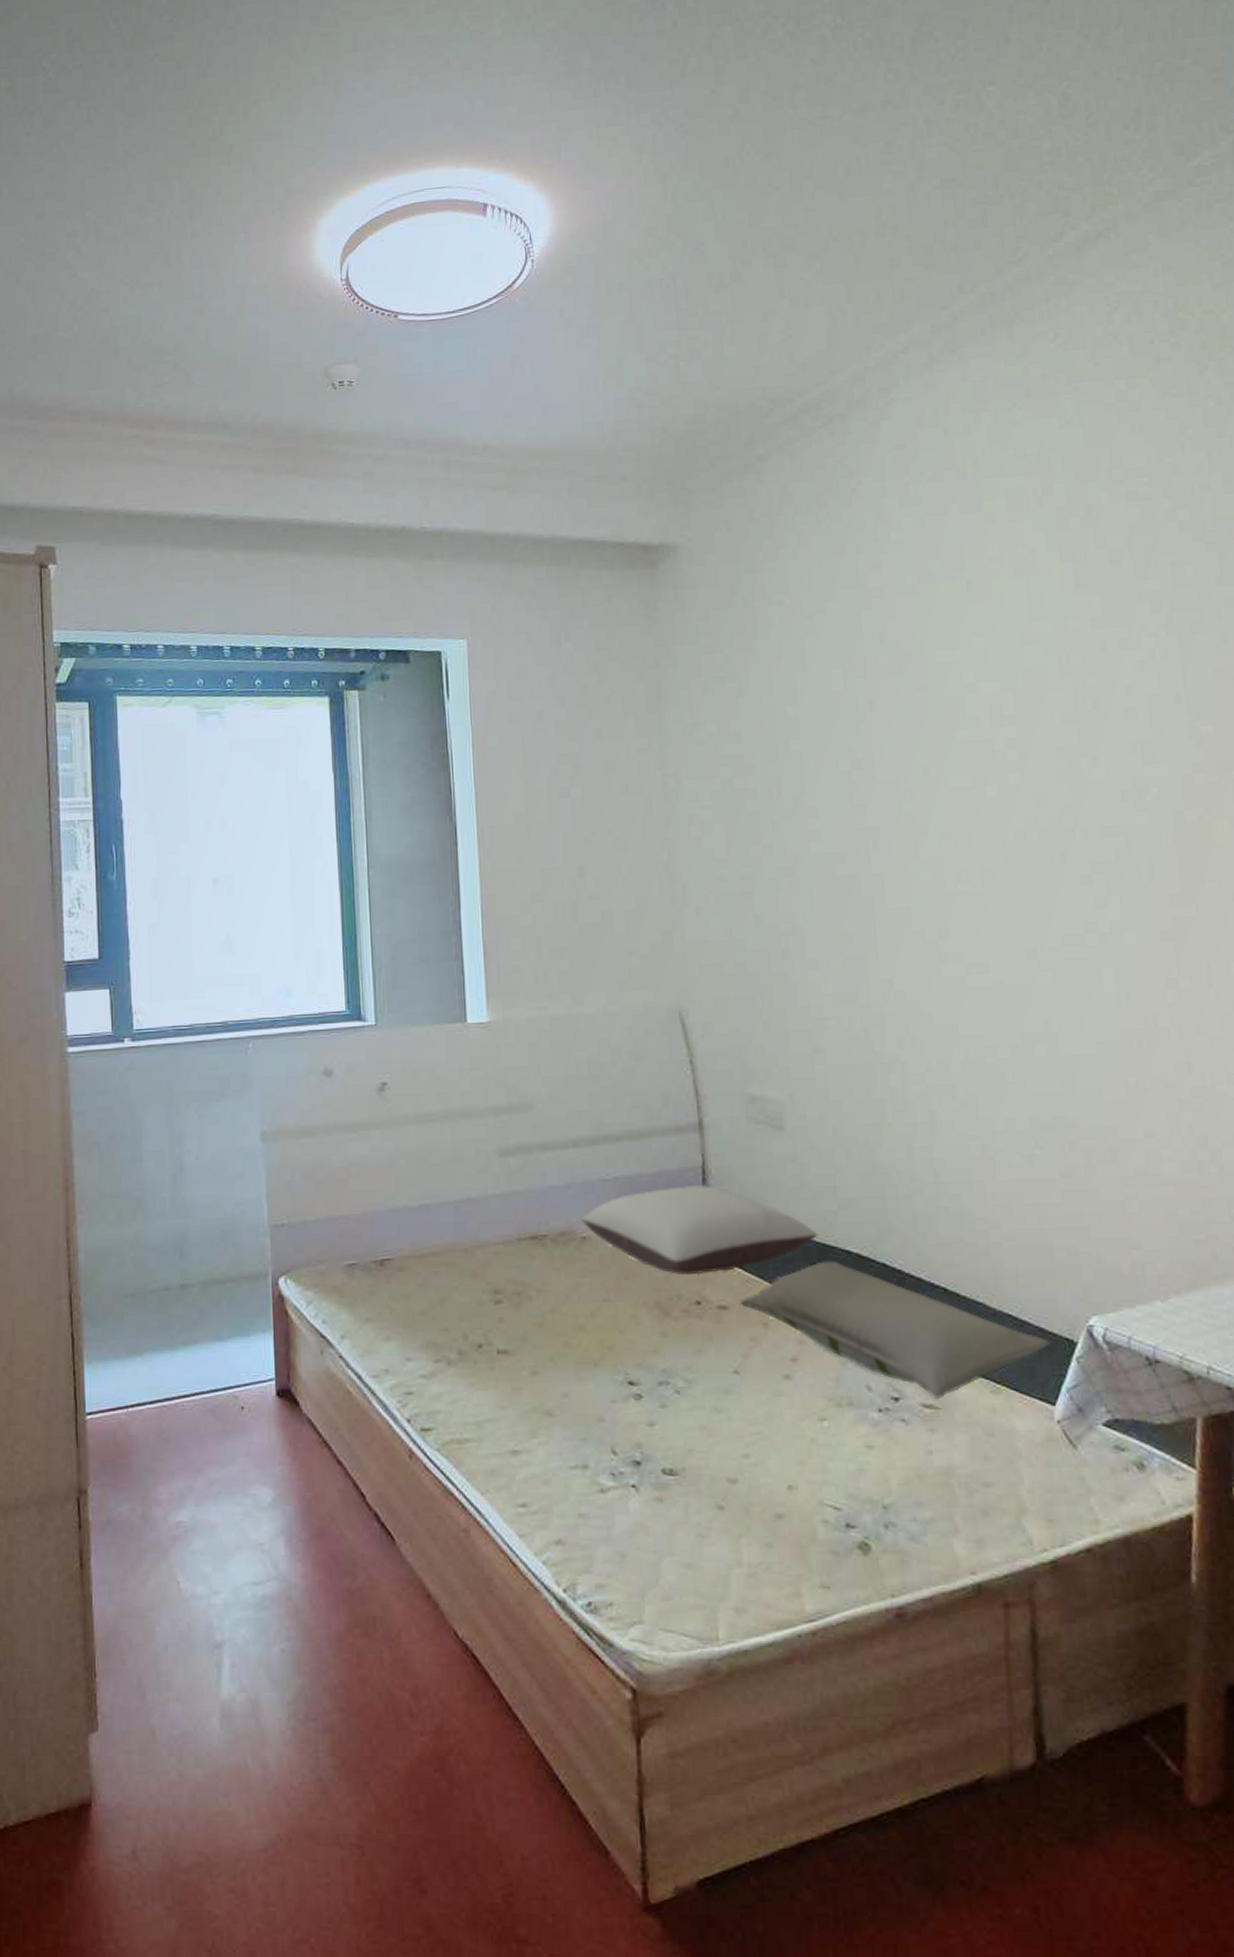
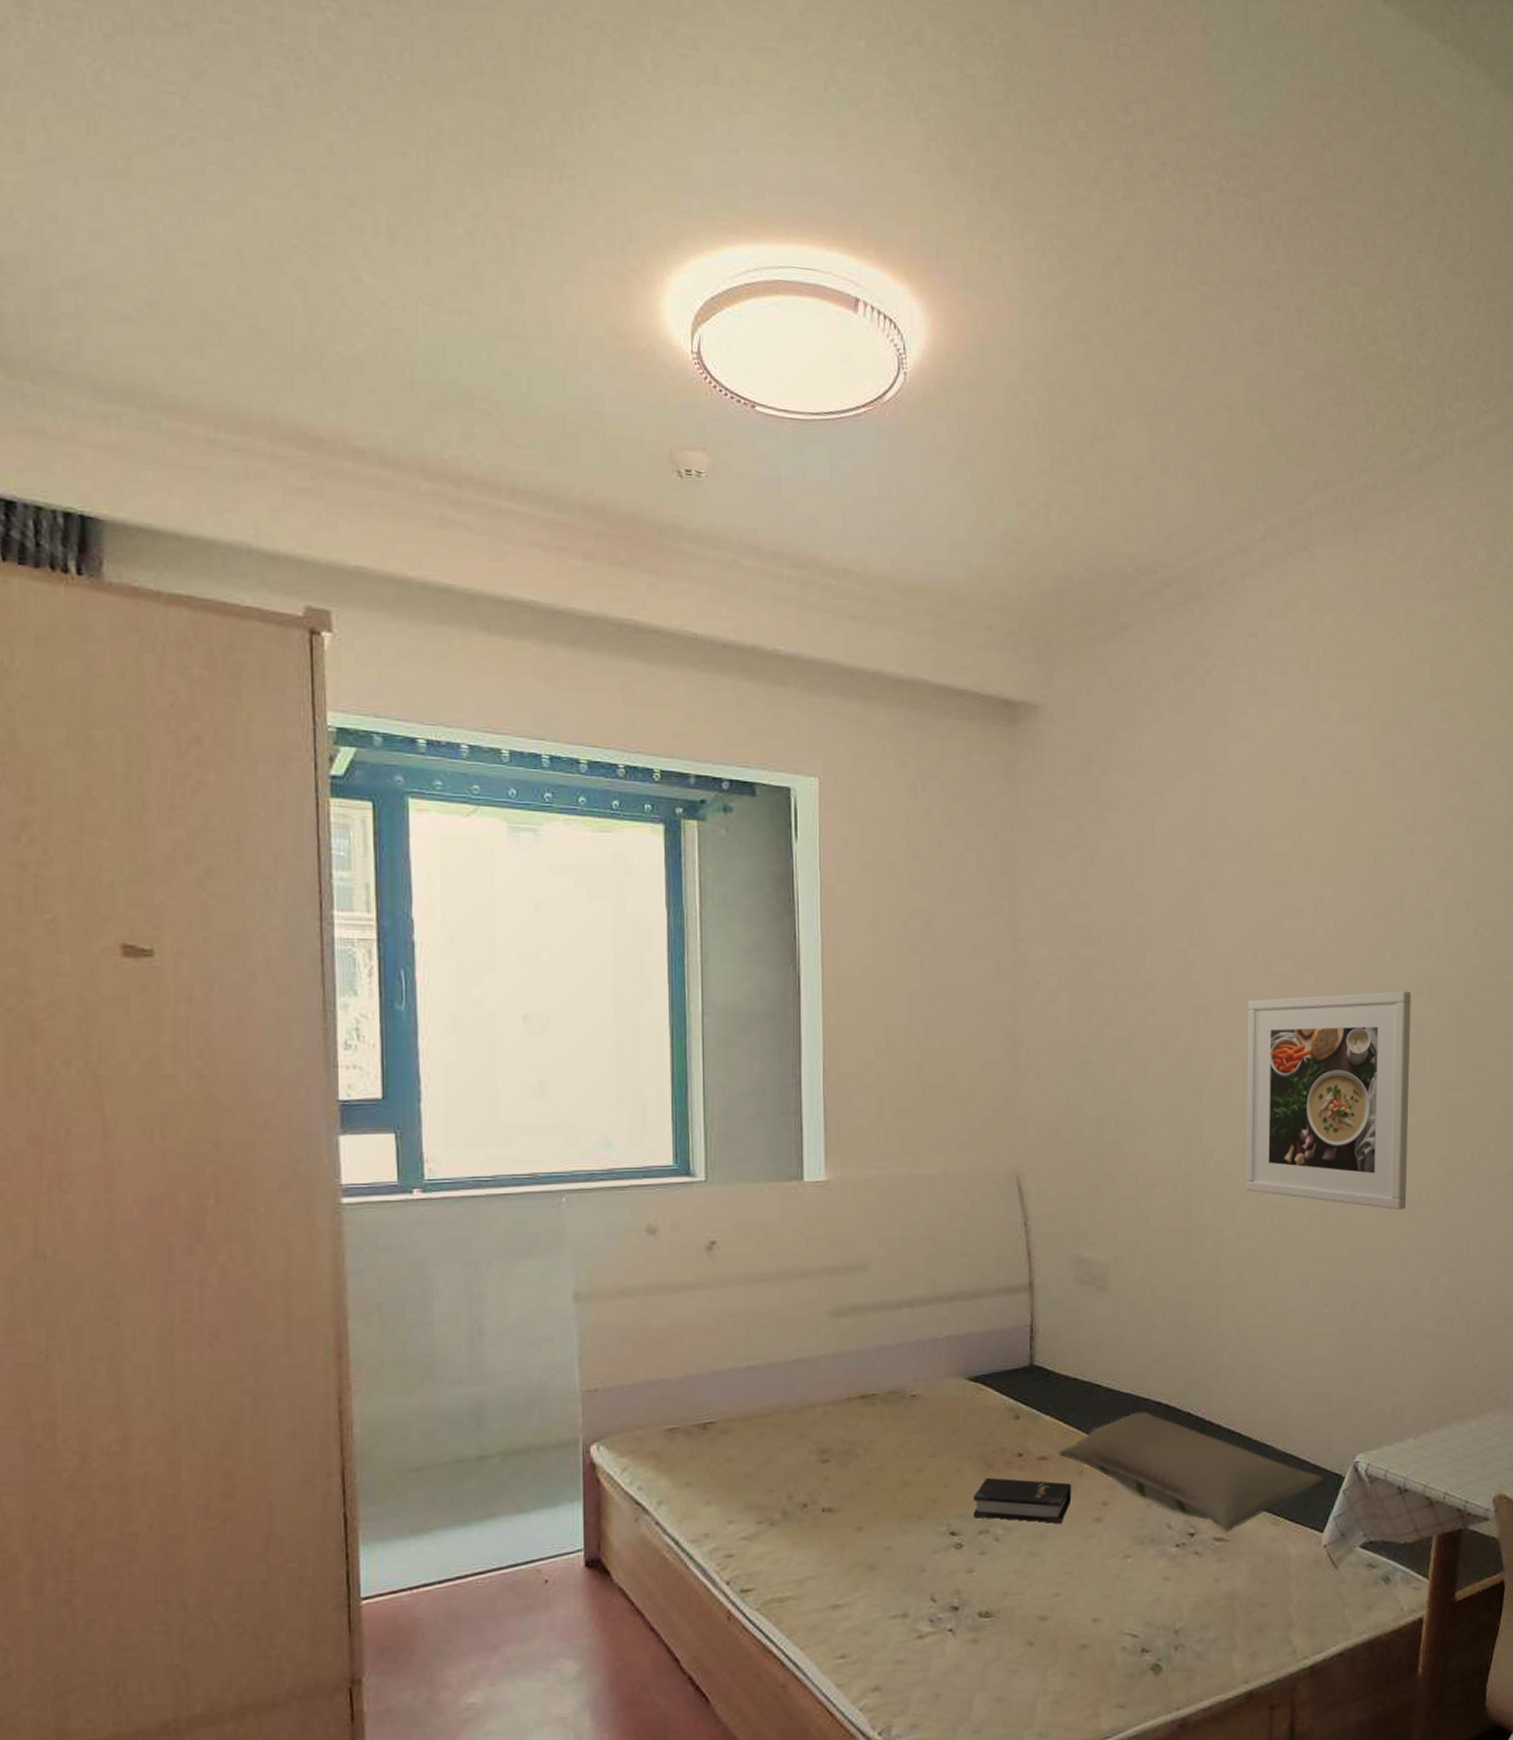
pillow: present [582,1184,819,1275] -> none [912,1342,1133,1429]
hardback book: none [651,1325,757,1379] -> present [973,1477,1072,1524]
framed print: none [921,797,1130,1039] -> present [1245,991,1411,1210]

